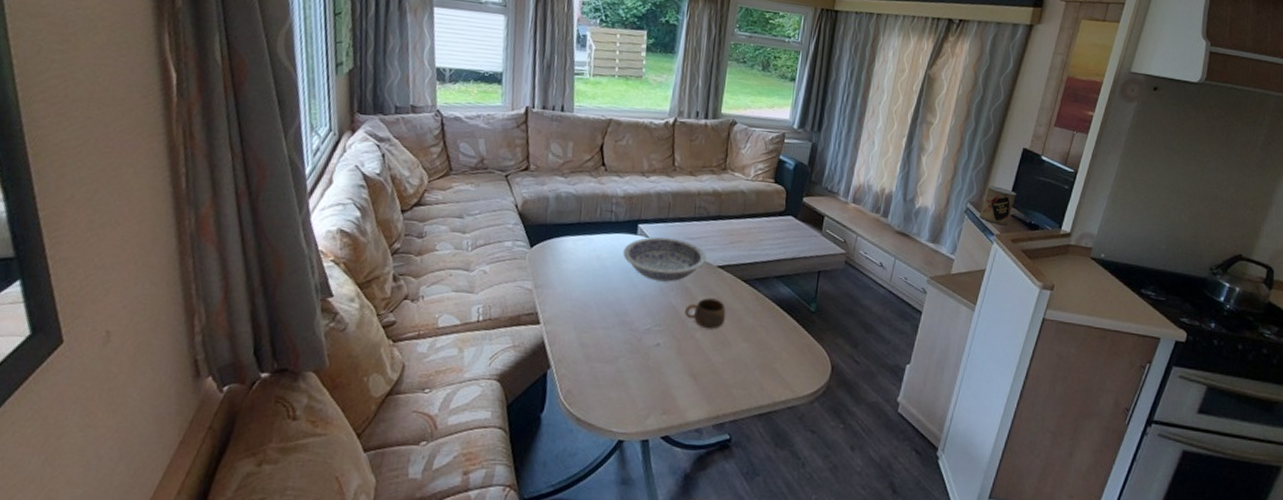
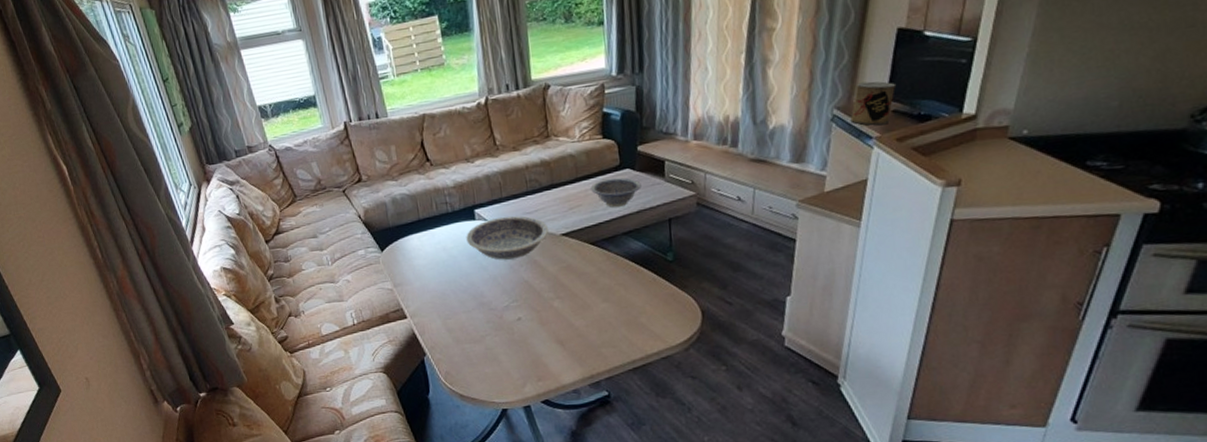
cup: present [685,298,726,330] -> none [538,266,581,296]
decorative bowl: none [754,221,800,251] -> present [590,177,641,207]

